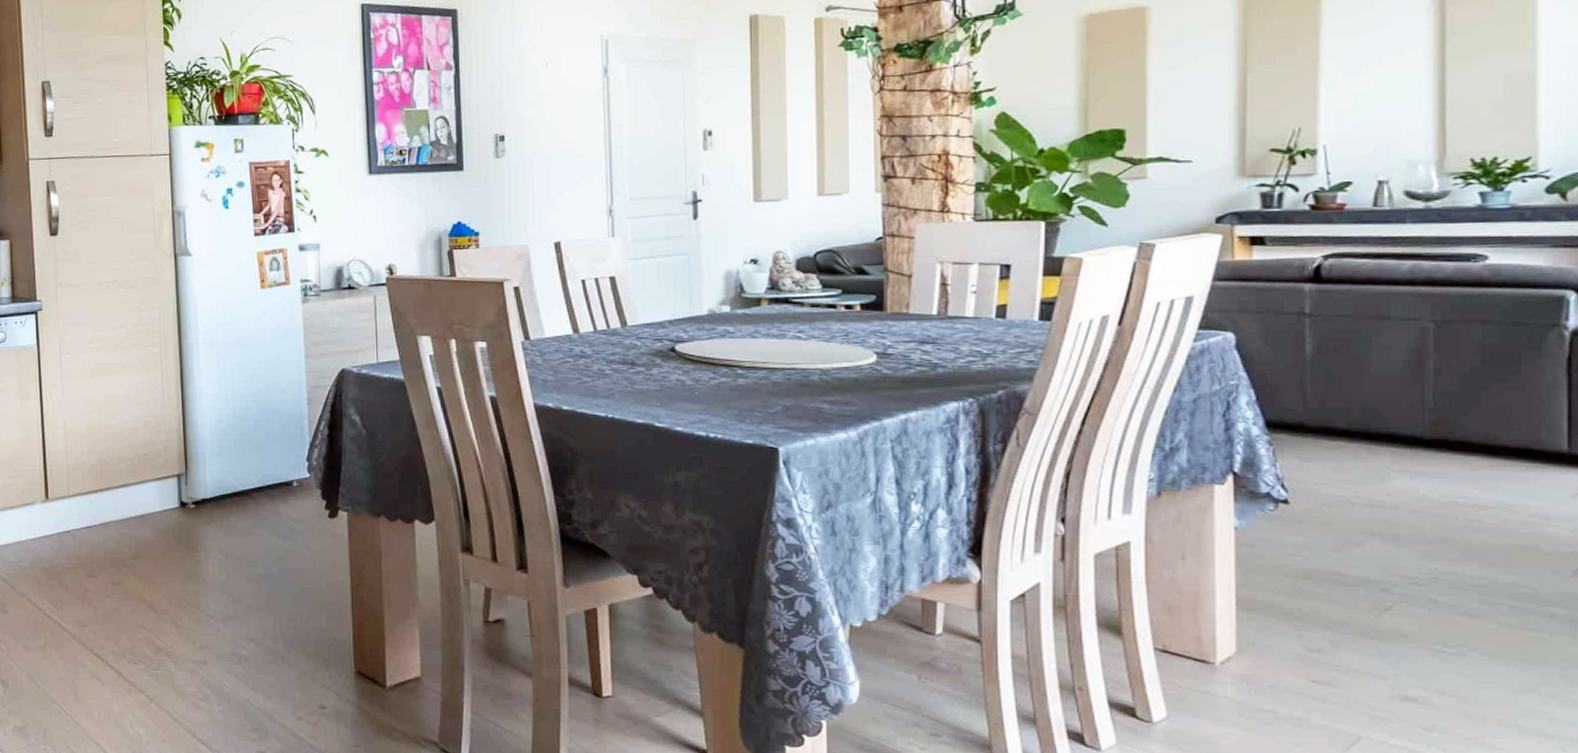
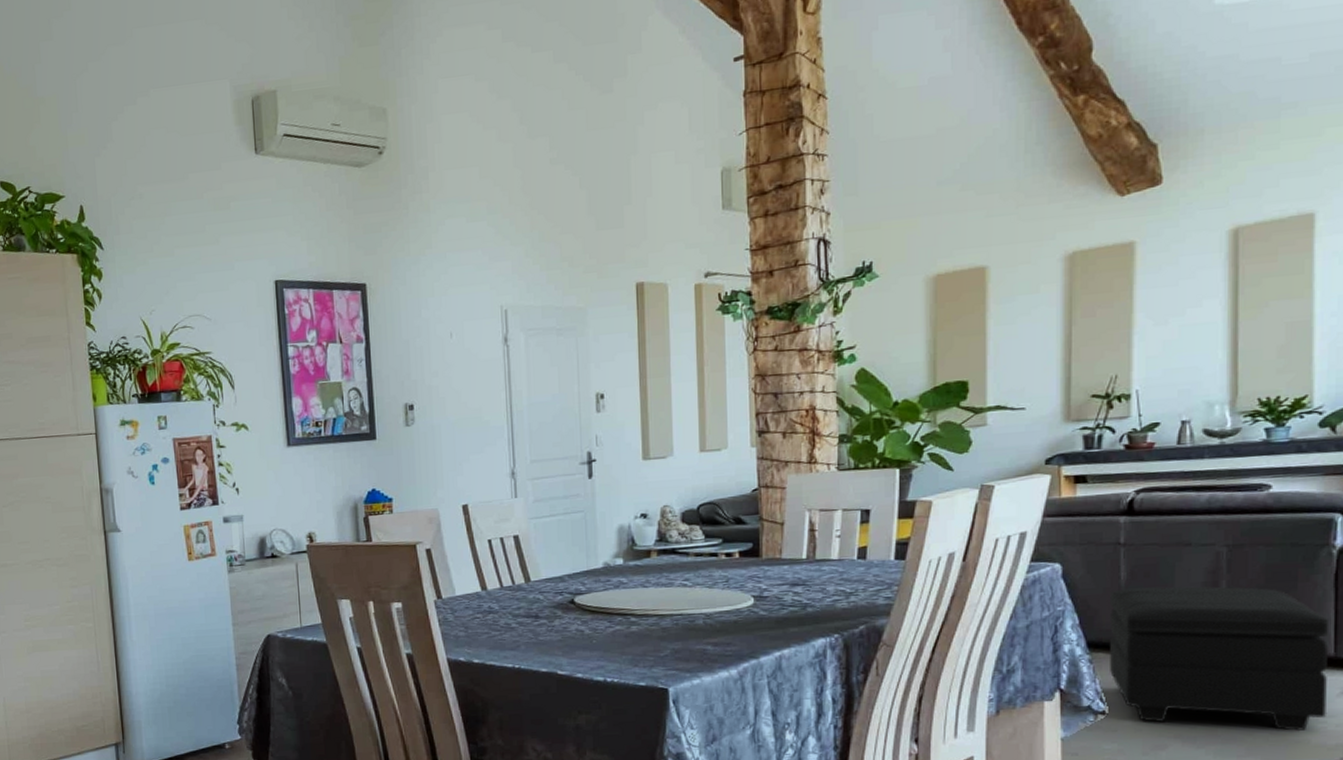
footstool: none [1293,363,1561,534] -> present [1110,586,1328,731]

